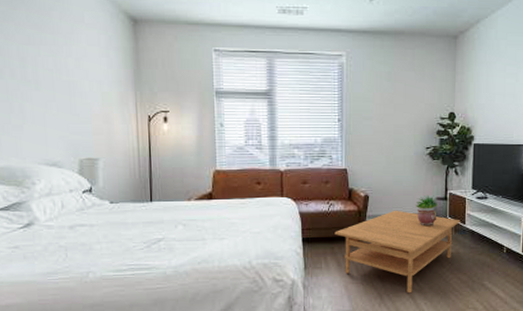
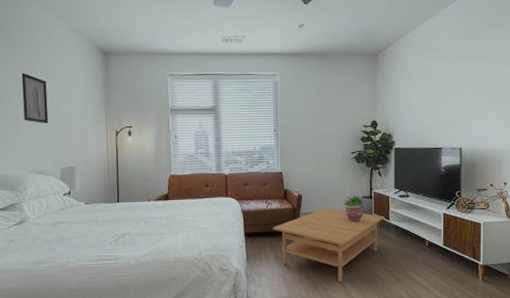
wall art: none [26,40,63,105] -> present [21,72,49,124]

